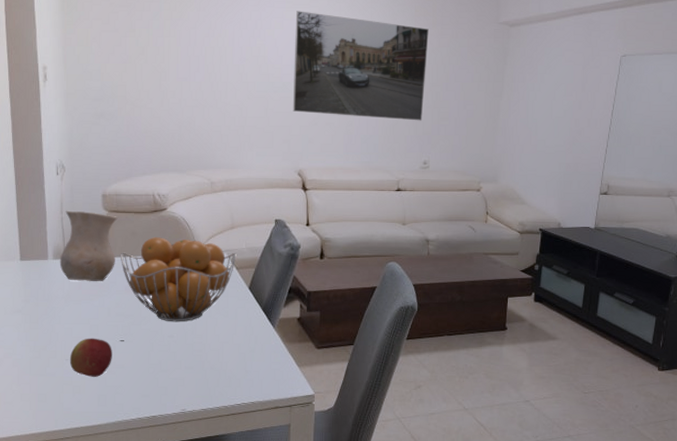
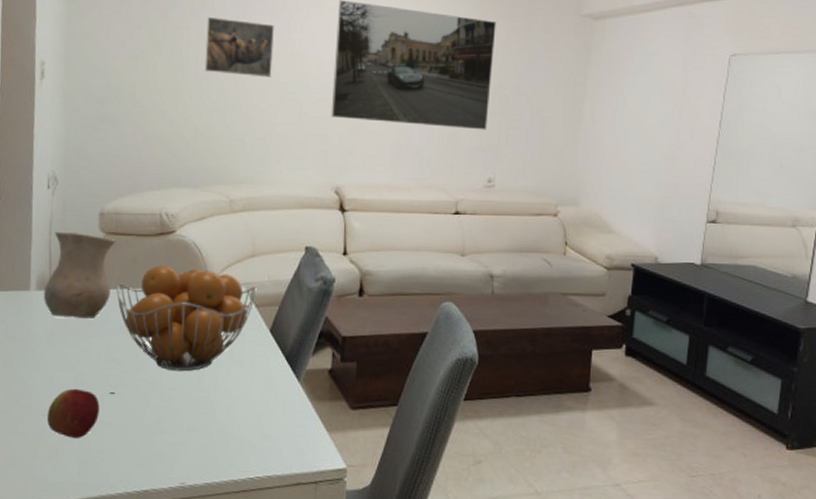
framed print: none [184,26,243,78] -> present [204,16,275,78]

